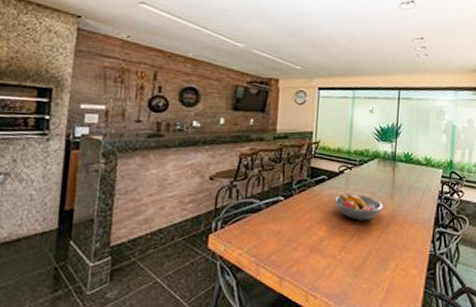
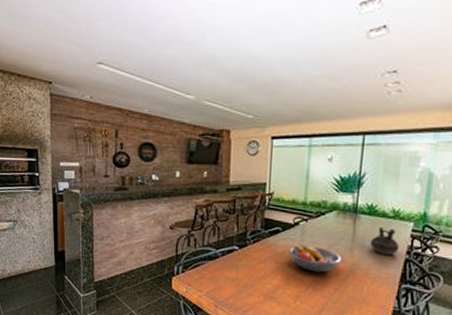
pitcher: none [408,174,432,200] -> present [370,227,399,255]

